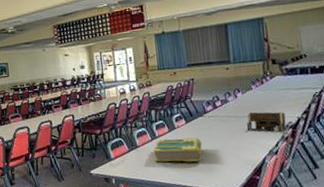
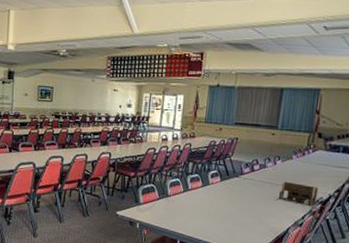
book: present [153,137,203,162] -> none [182,192,232,220]

